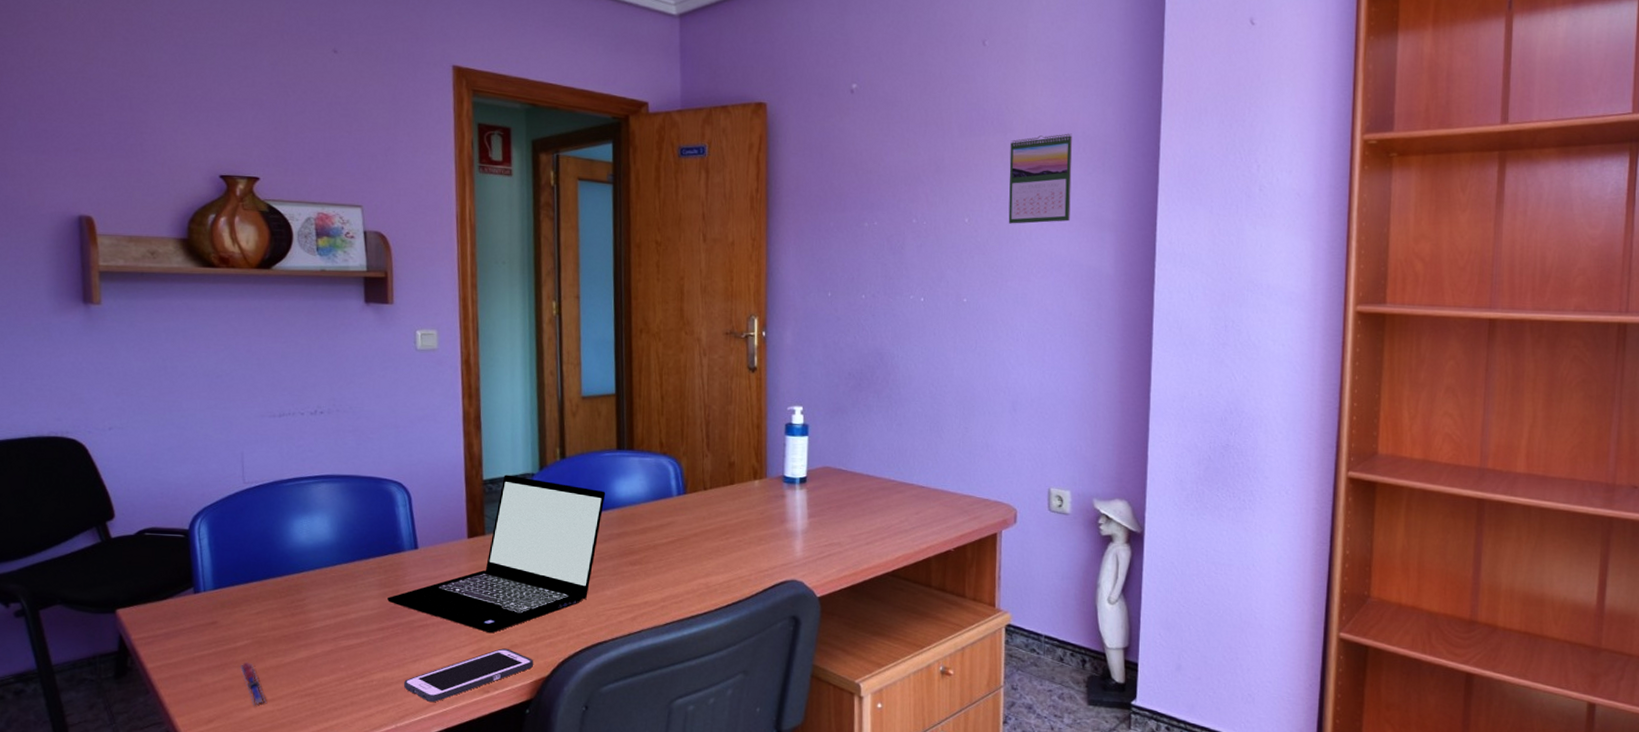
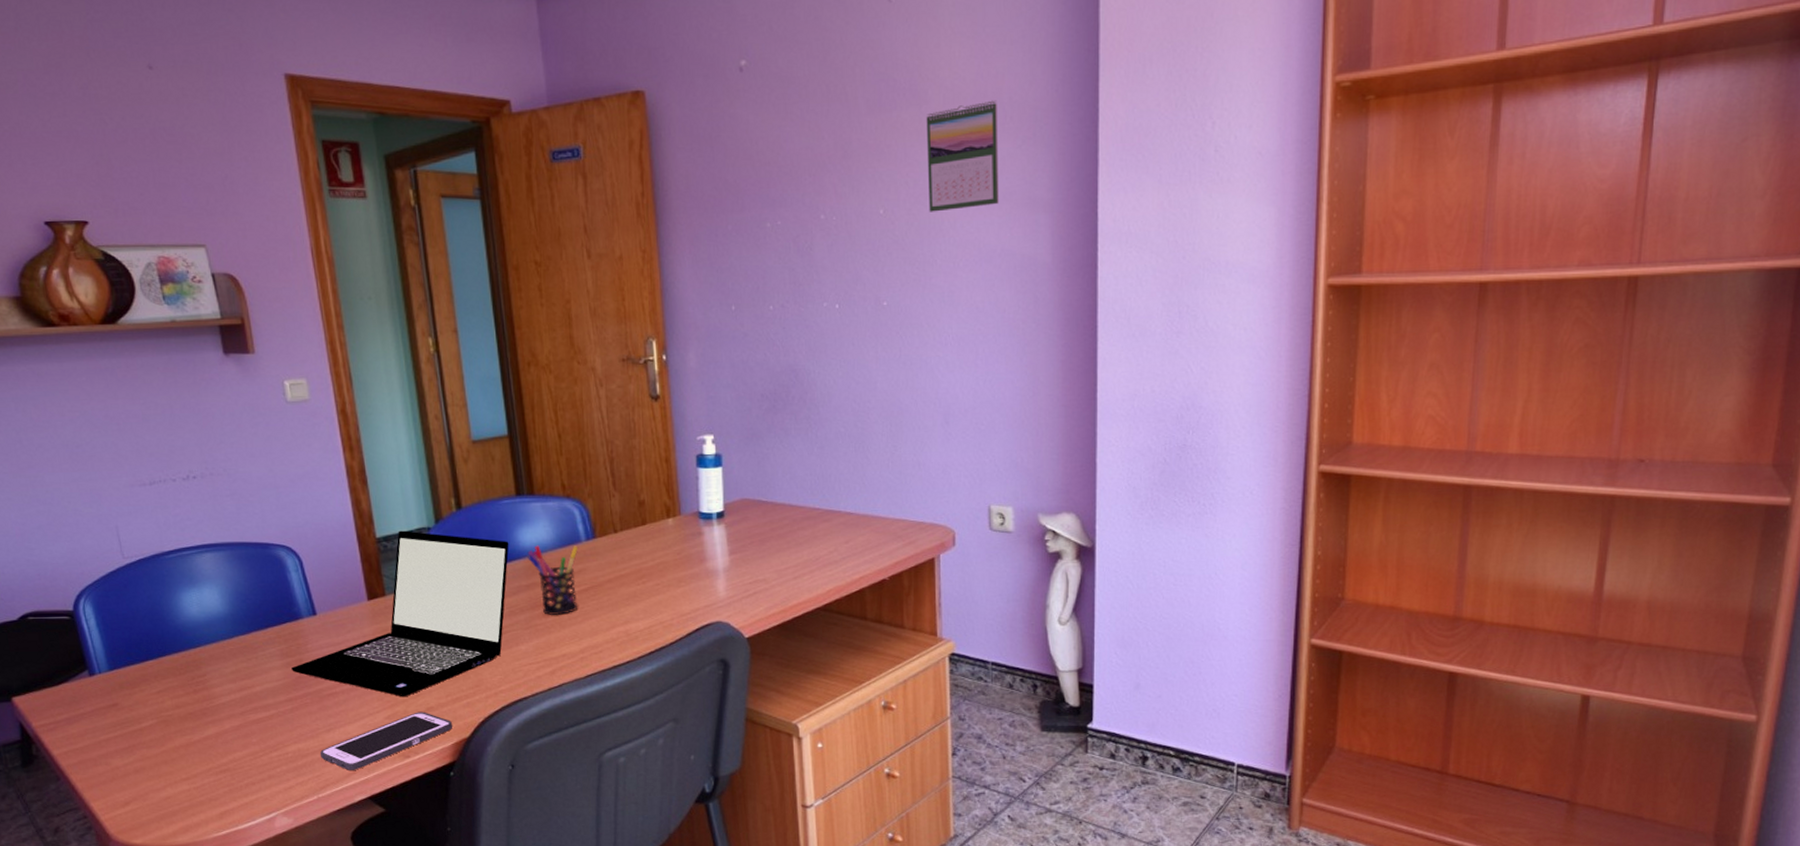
pen: present [240,662,267,706] -> none [149,742,182,786]
pen holder: none [621,497,670,565] -> present [527,545,579,616]

